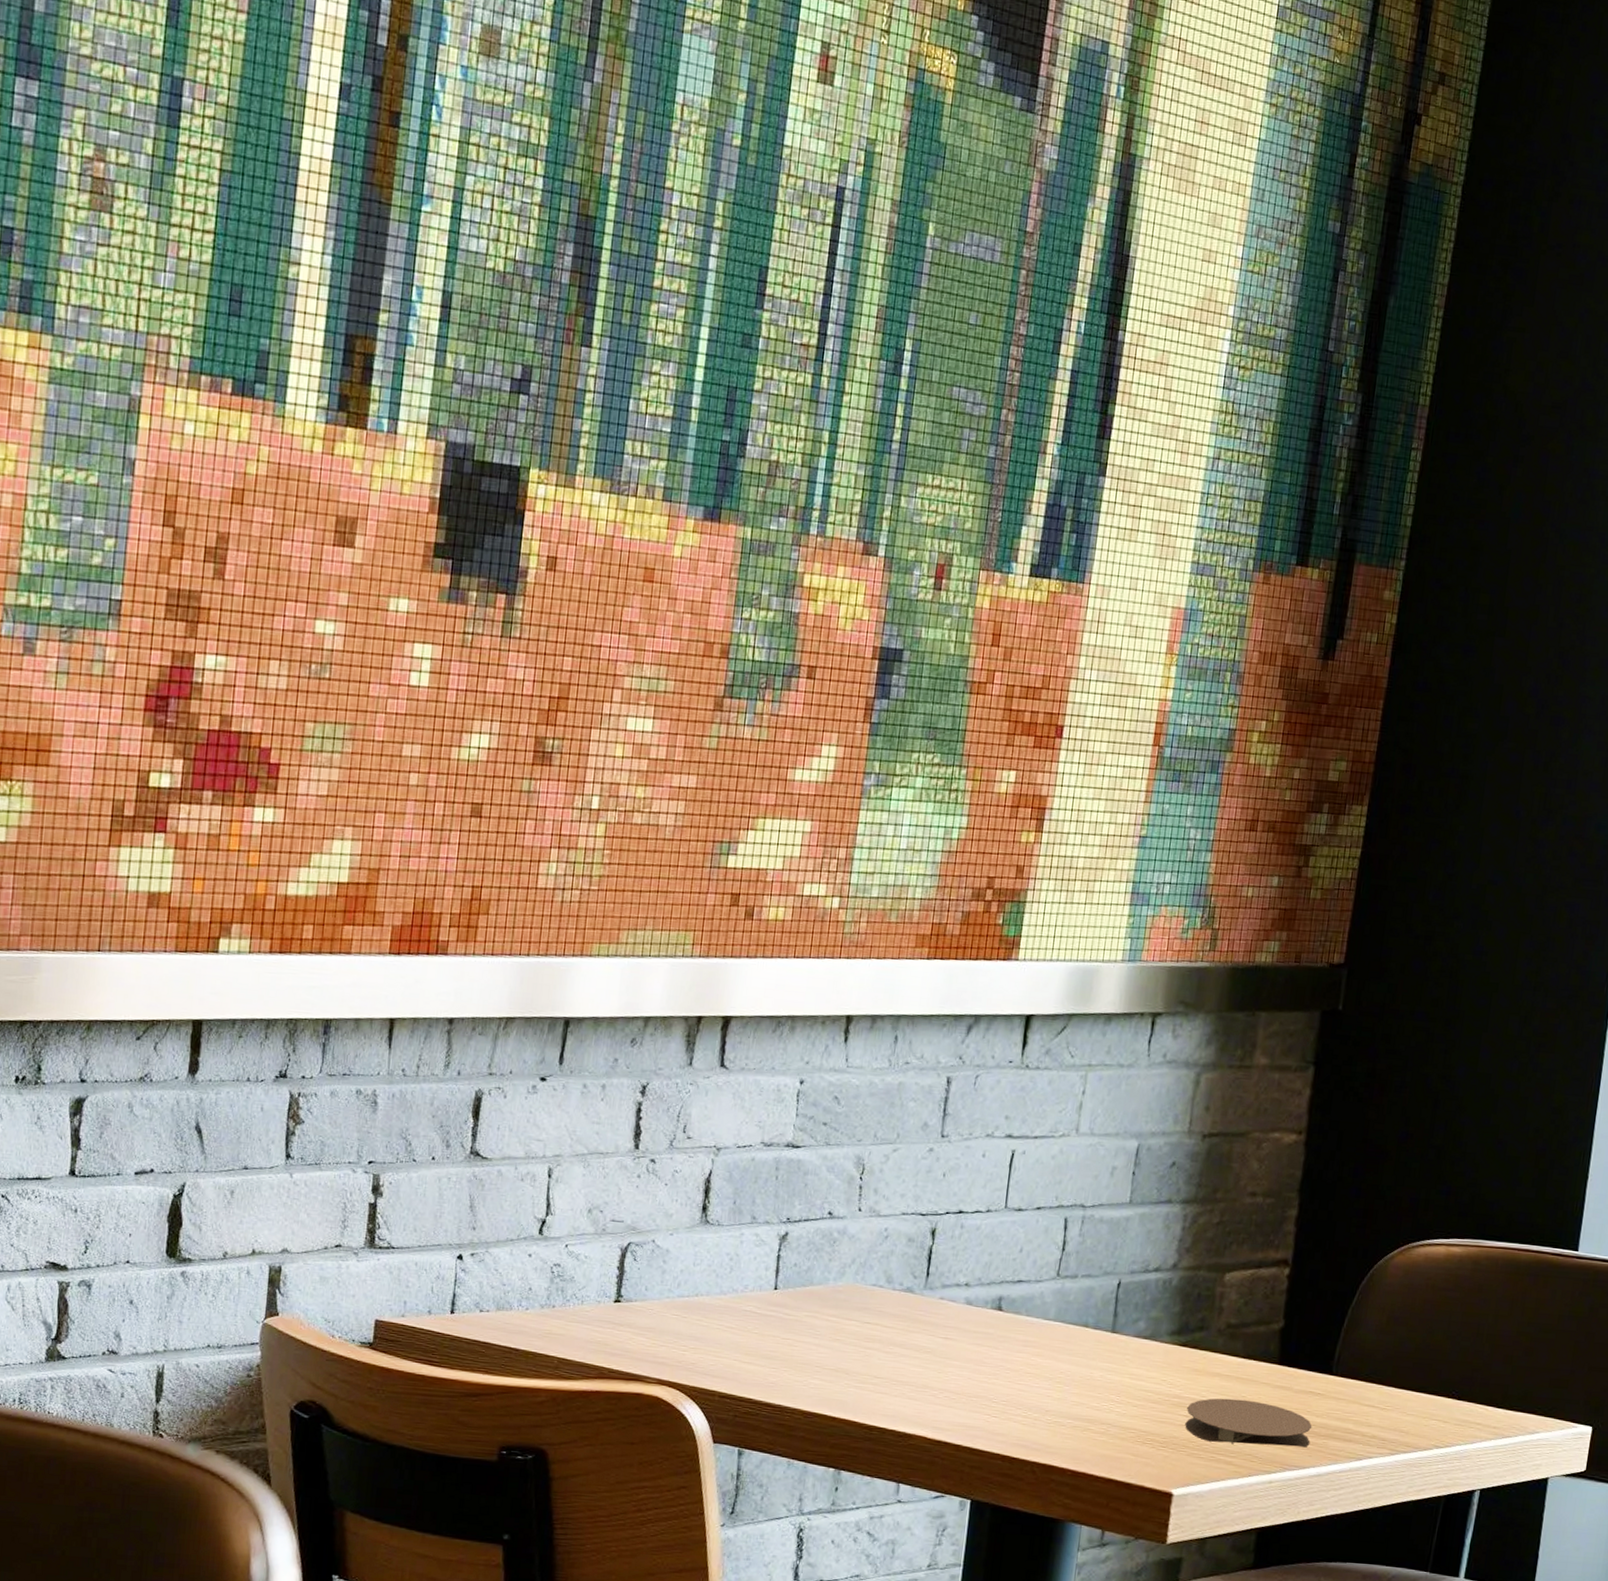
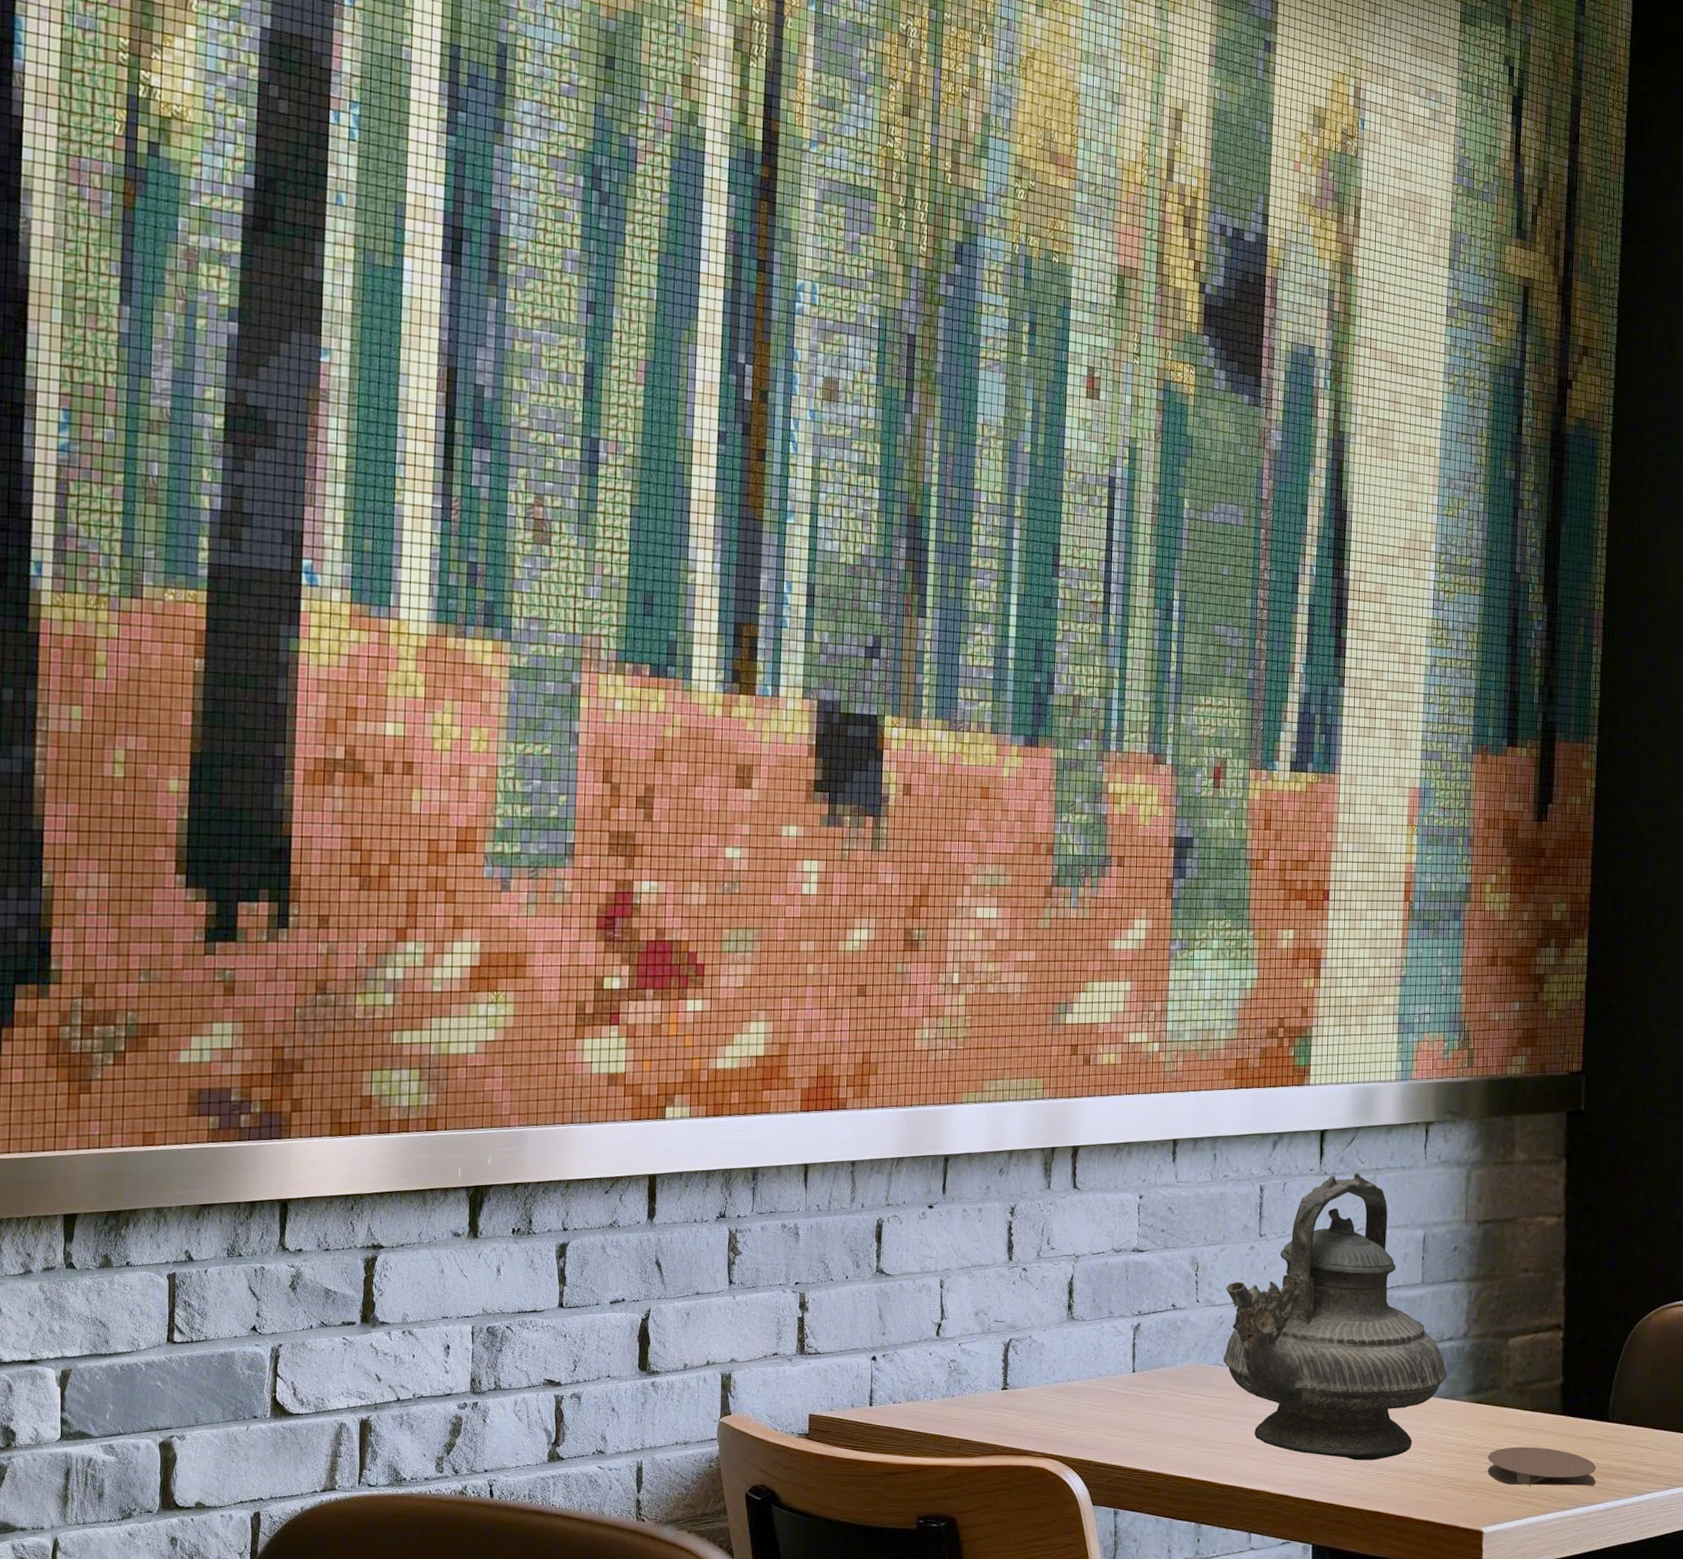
teapot: none [884,1068,1149,1406] -> present [1223,1173,1447,1461]

